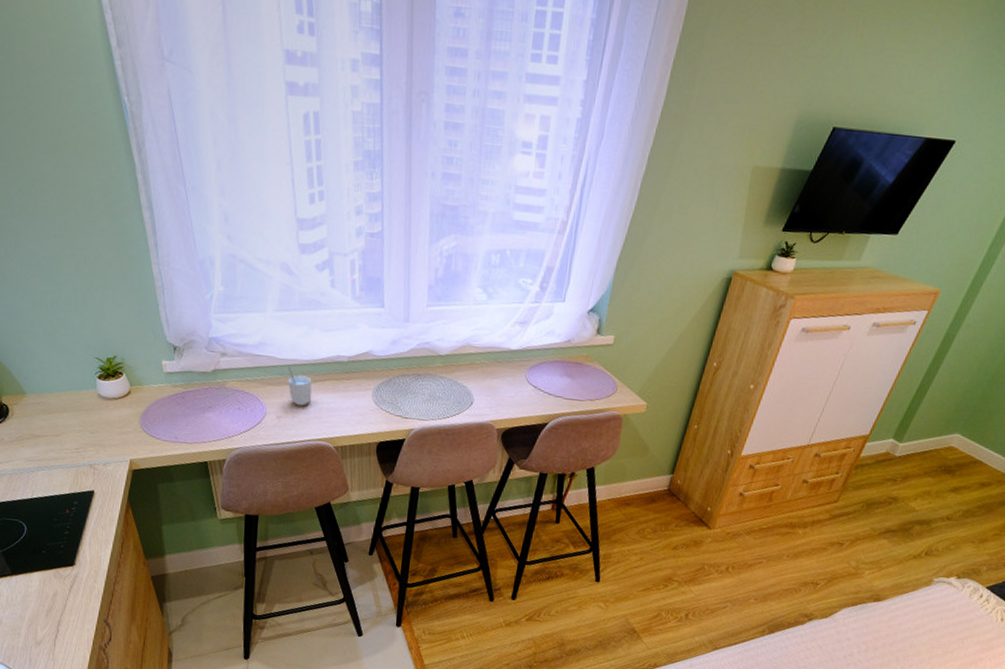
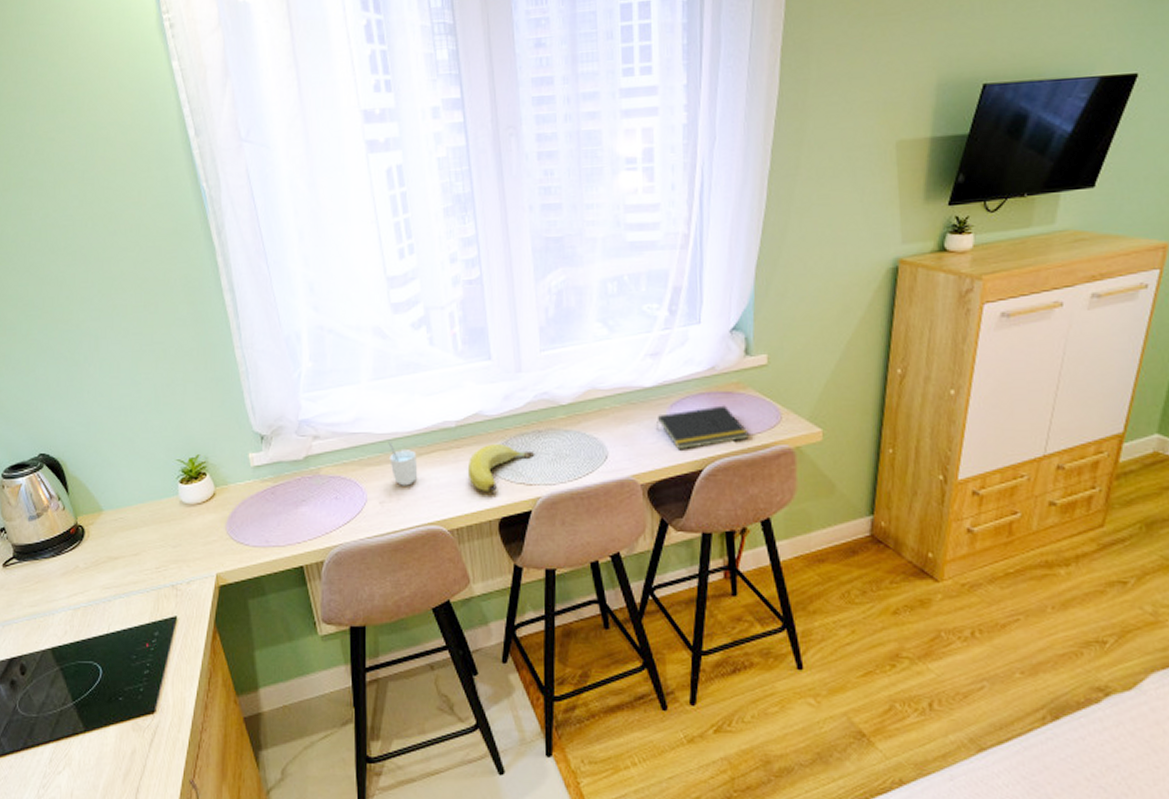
banana: none [354,380,412,421] -> present [467,443,534,493]
notepad: none [515,373,589,406] -> present [655,405,749,450]

